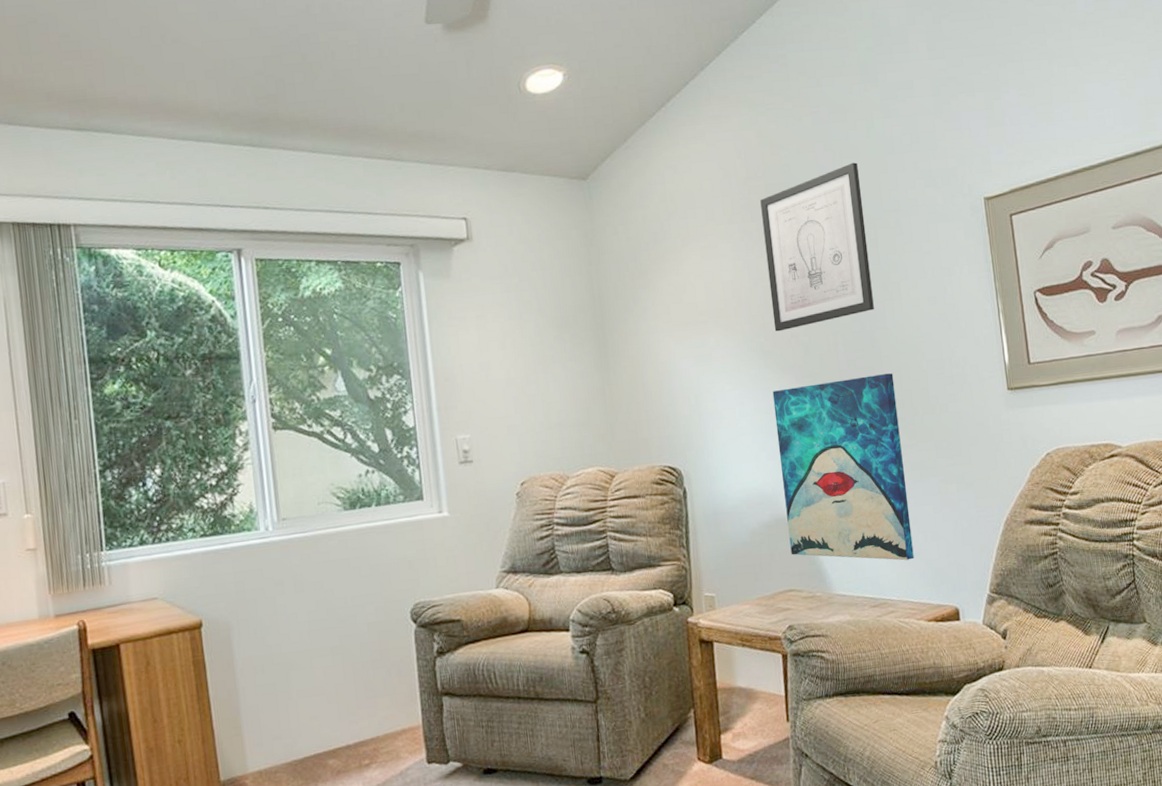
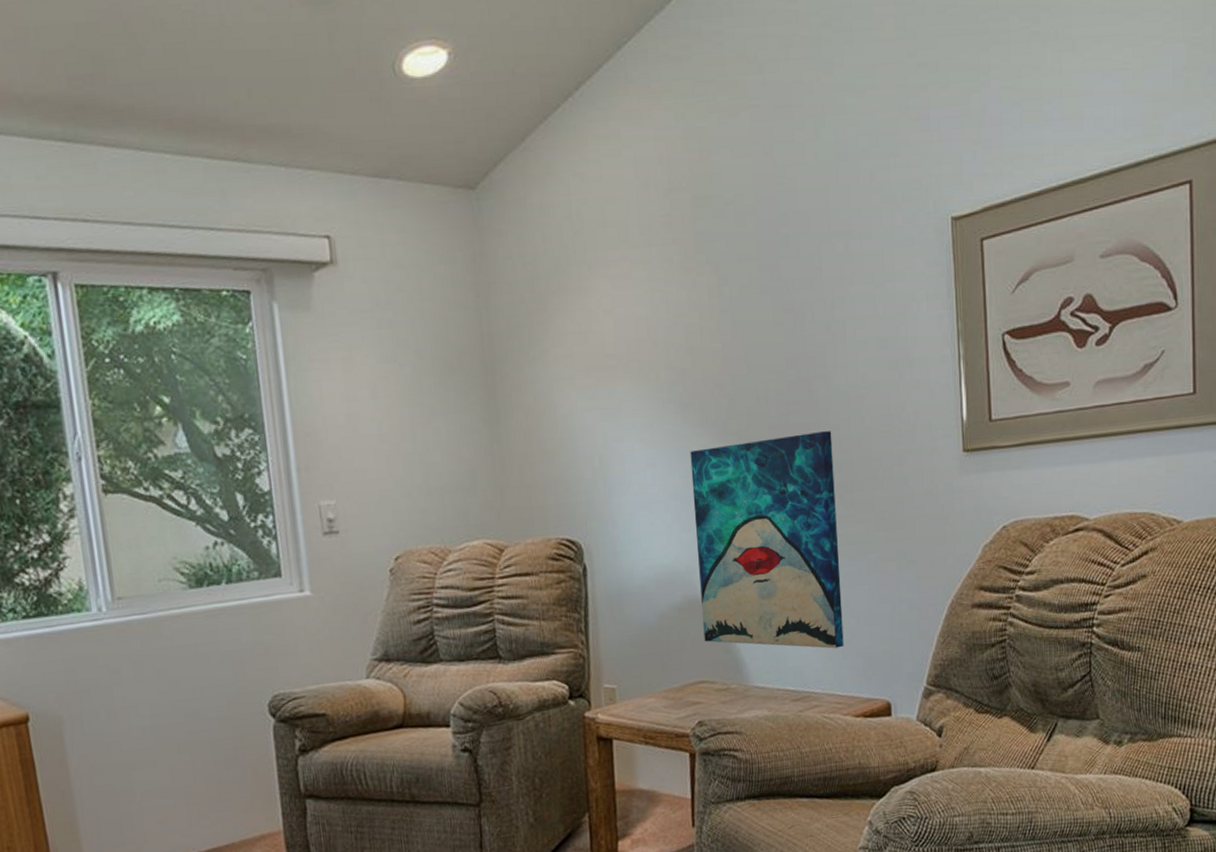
wall art: present [760,162,874,332] -> none [684,171,814,380]

